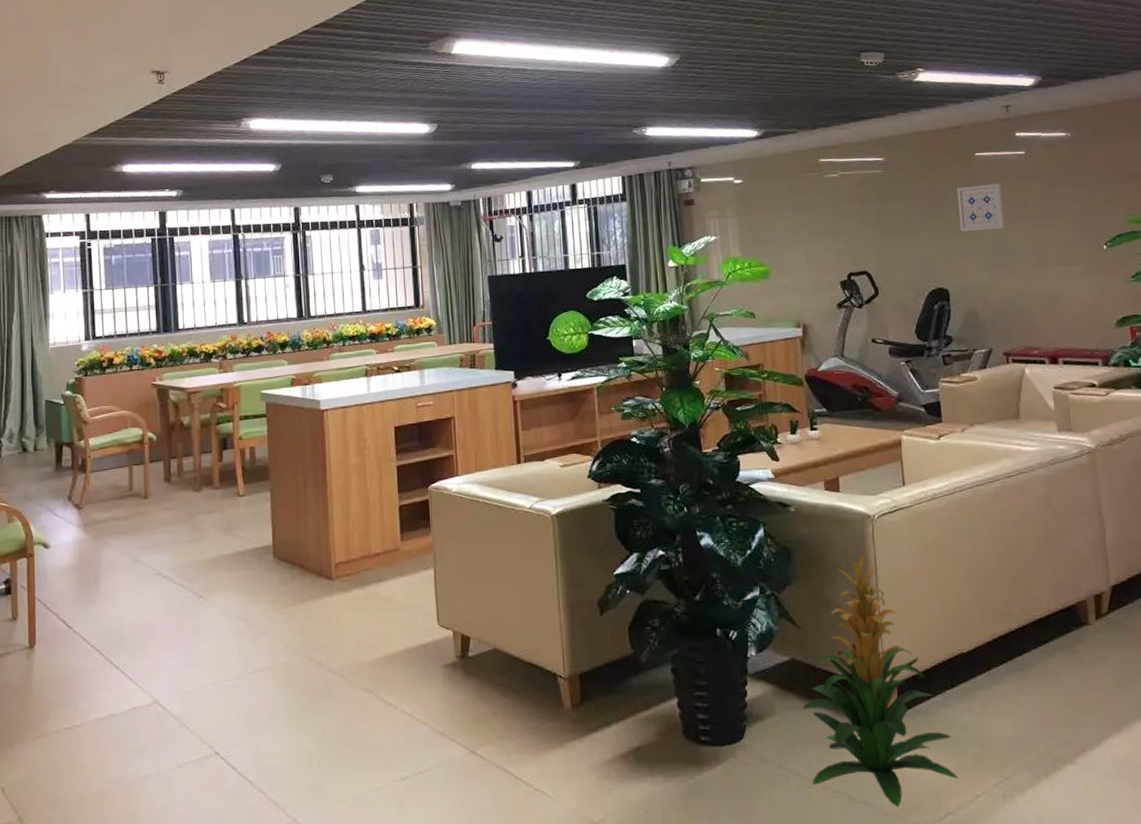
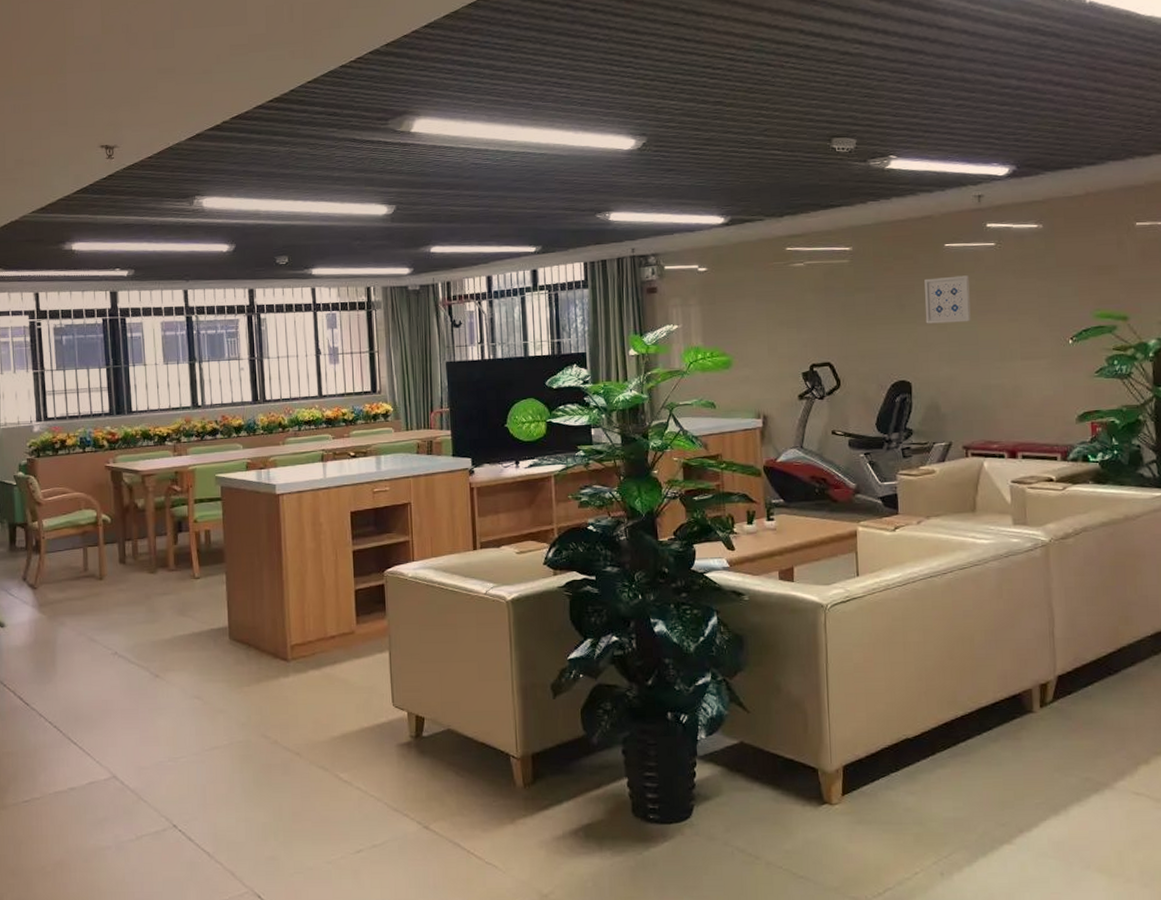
indoor plant: present [802,553,959,807] -> none [749,641,899,883]

